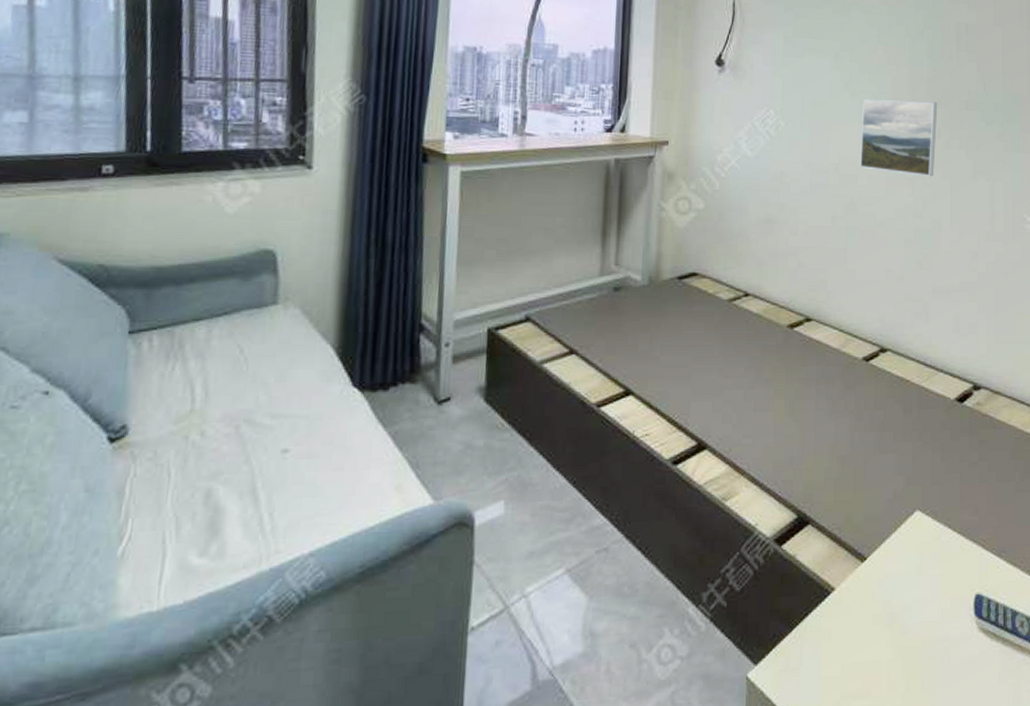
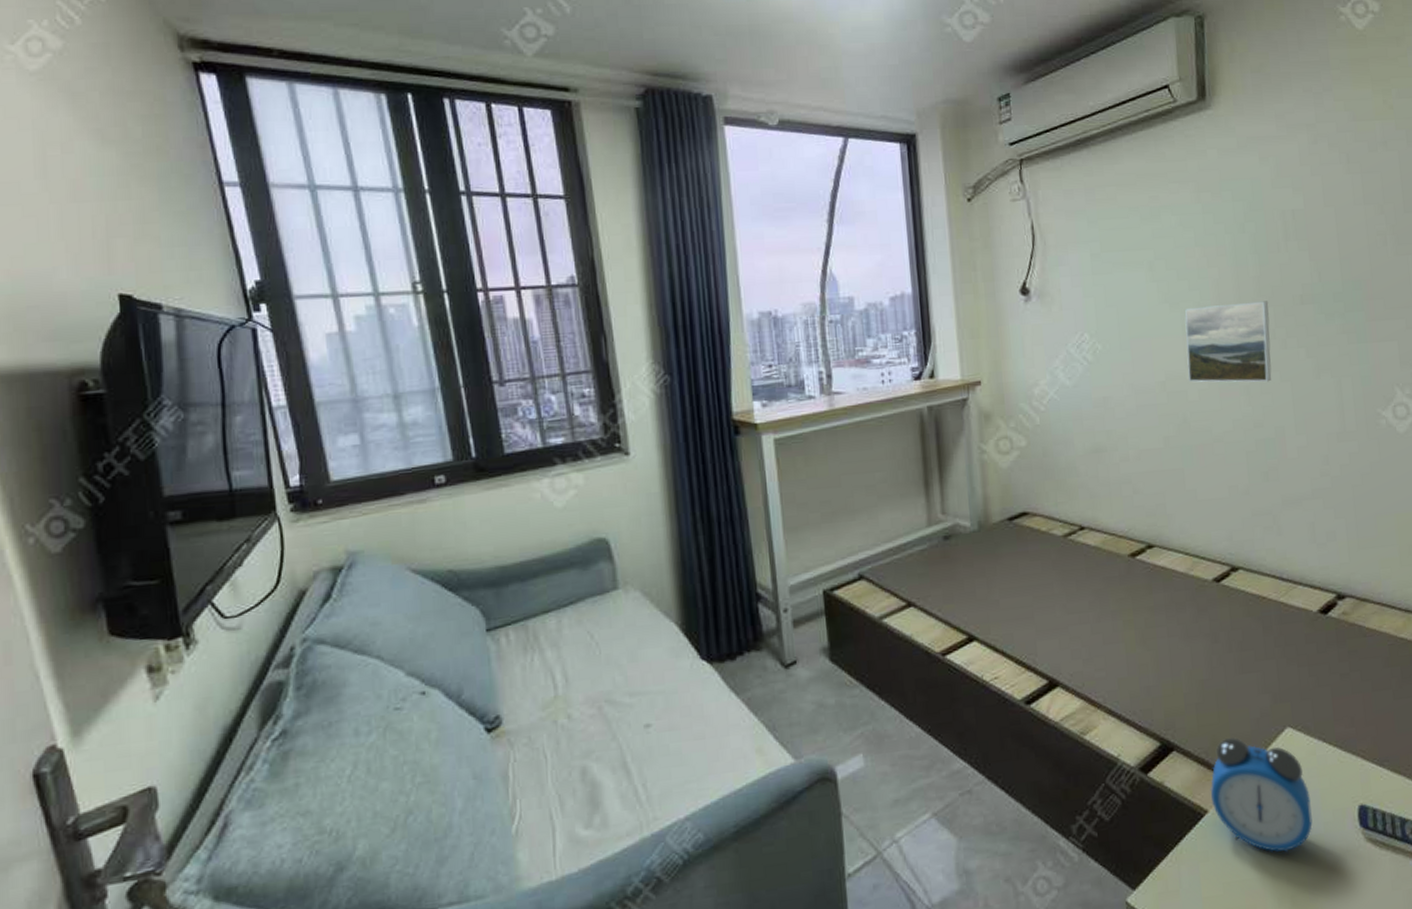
alarm clock: none [839,516,931,639] -> present [1210,737,1313,854]

